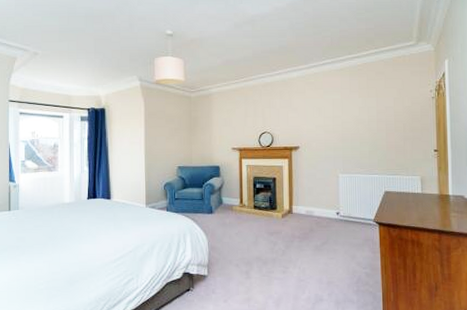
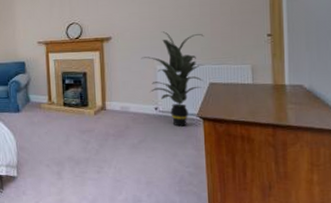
indoor plant: none [325,143,381,230] -> present [141,31,204,127]

